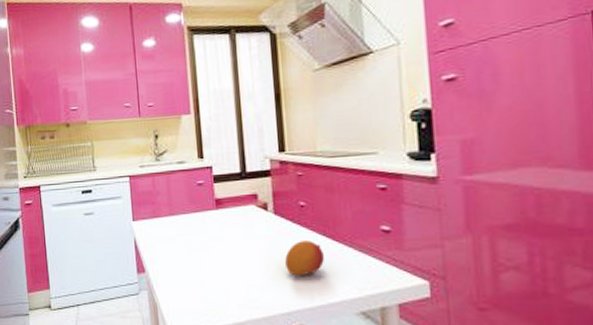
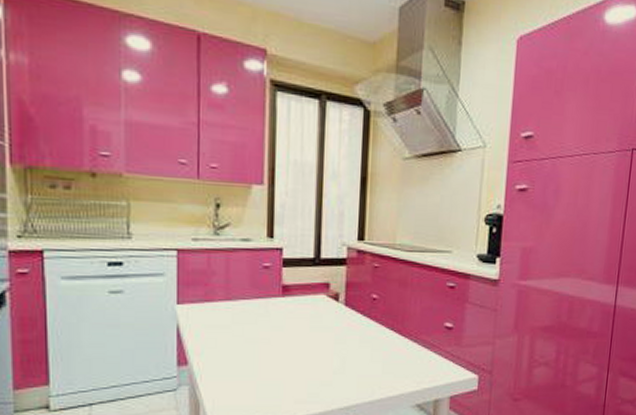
fruit: present [285,241,324,276] -> none [350,334,389,370]

